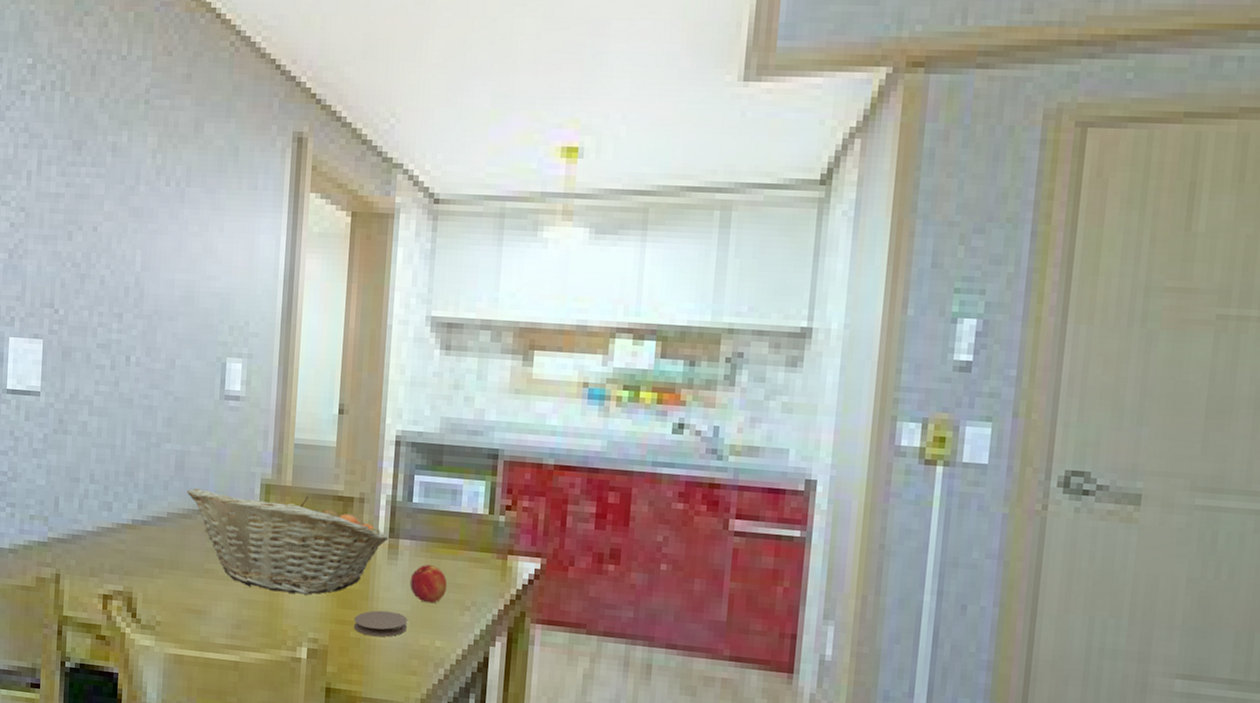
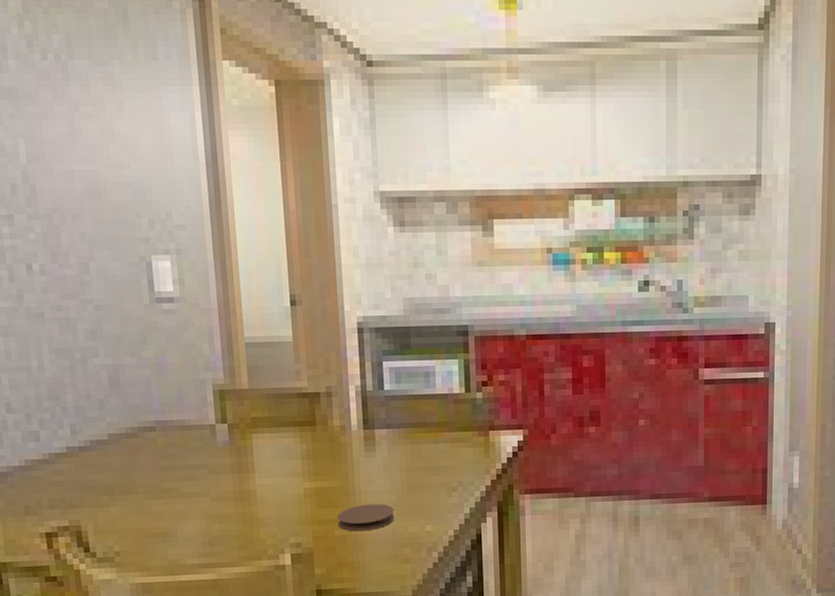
fruit basket: present [187,488,389,595] -> none [128,397,363,501]
peach: present [410,564,448,604] -> none [391,450,431,490]

